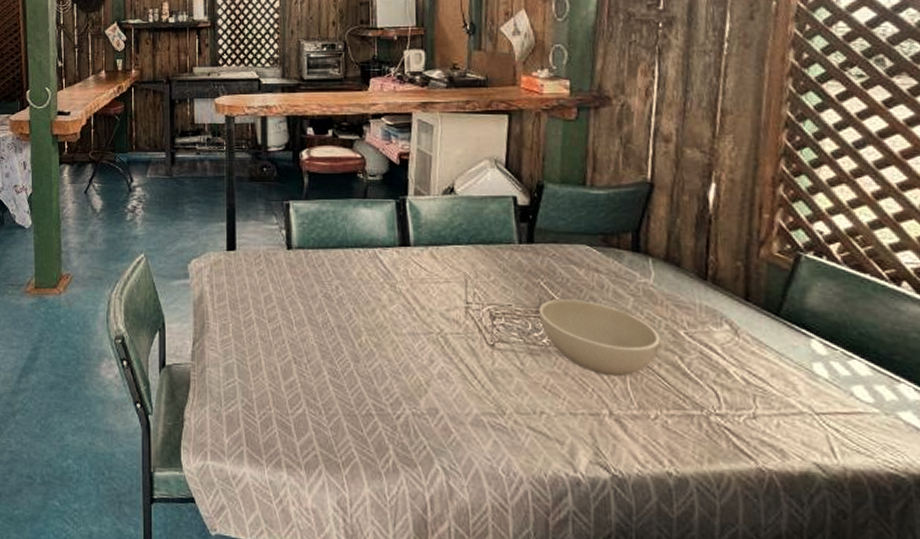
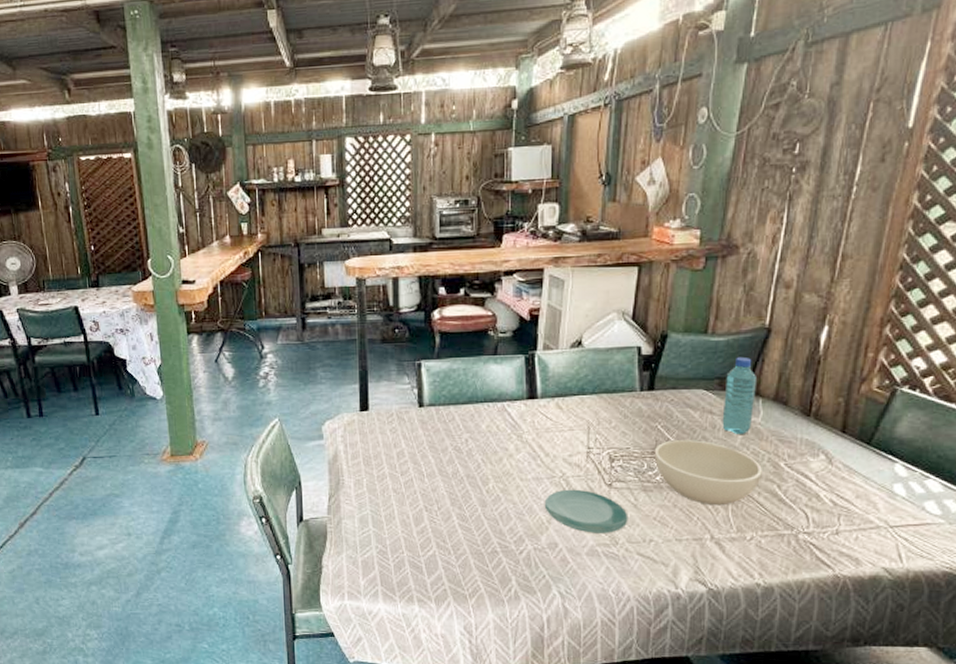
plate: none [421,347,515,401] -> present [544,489,628,533]
water bottle: none [609,211,645,296] -> present [722,356,758,434]

